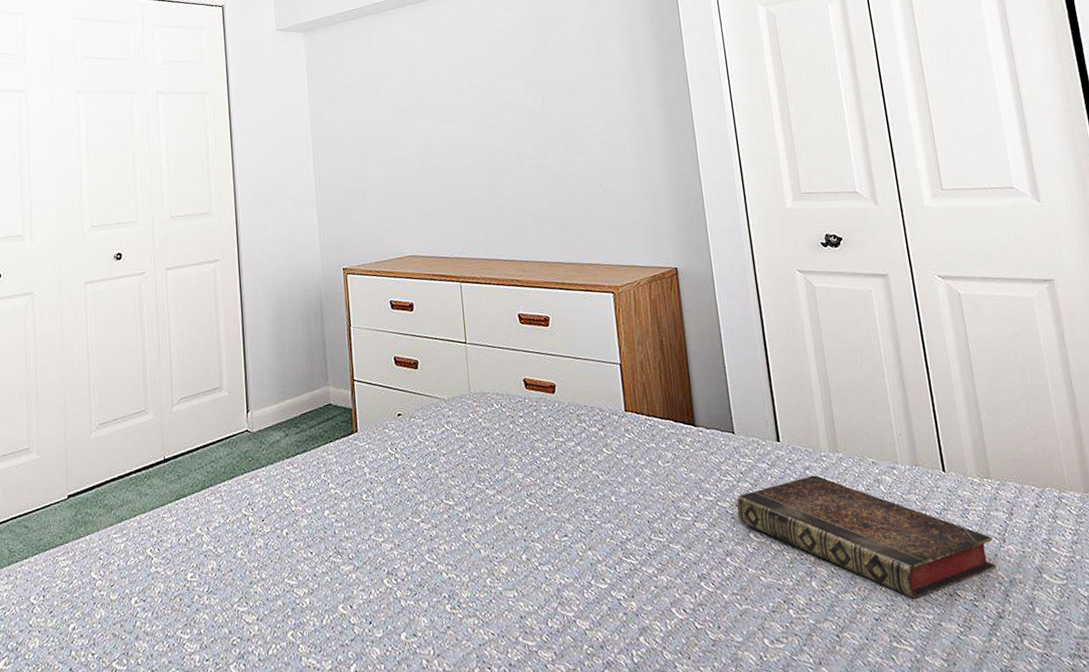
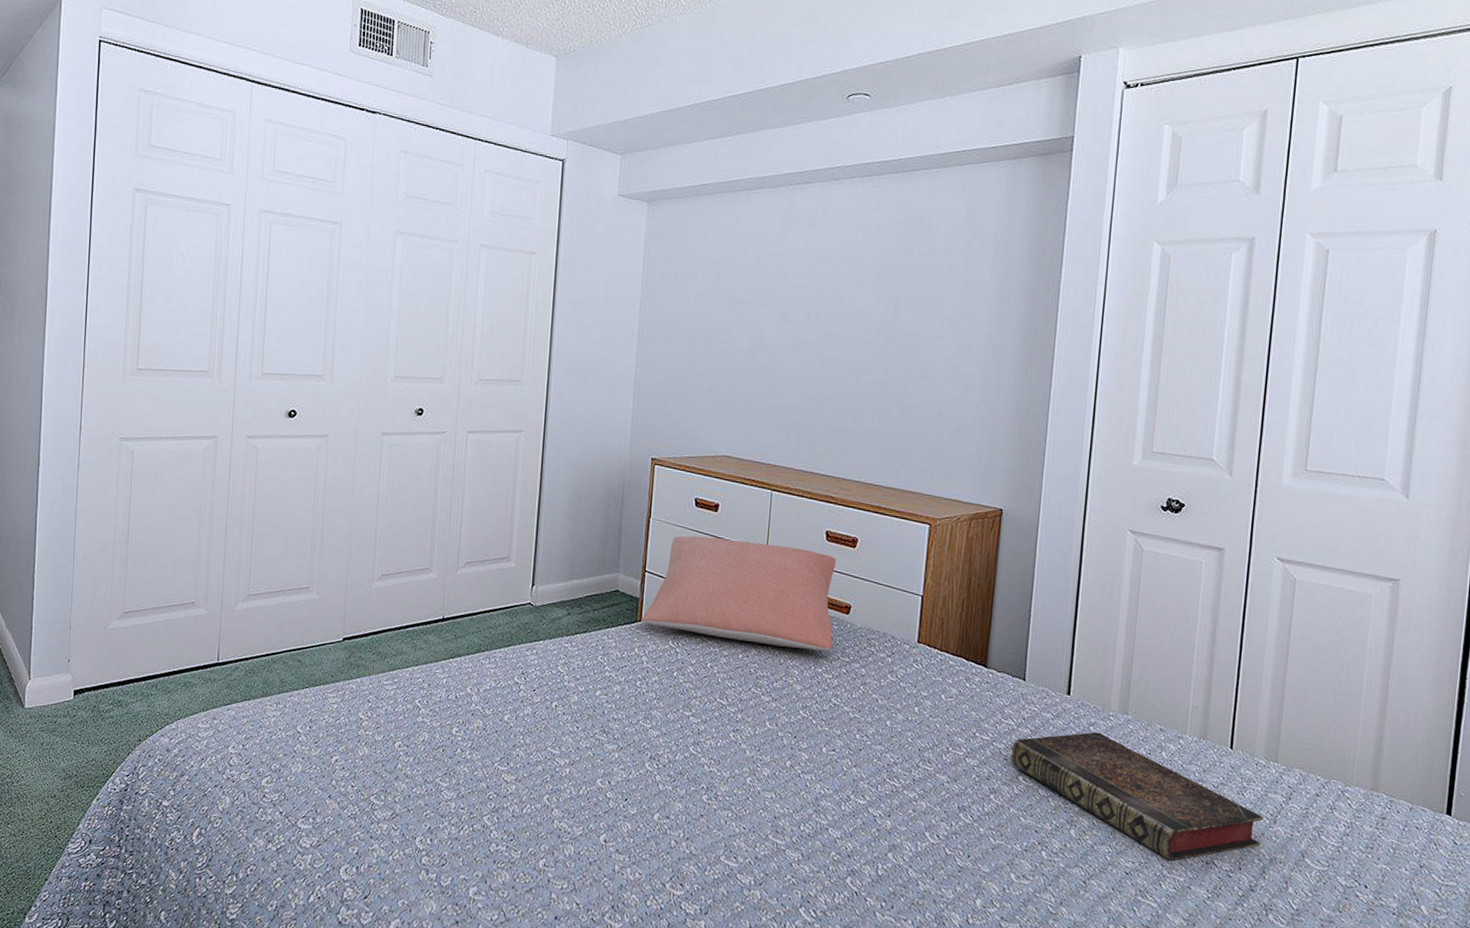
pillow: none [357,334,545,437] -> present [641,535,837,652]

